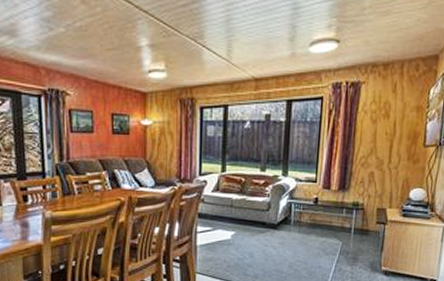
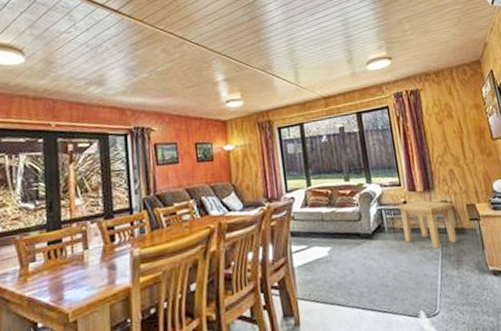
side table: none [308,199,364,245] -> present [397,200,457,249]

